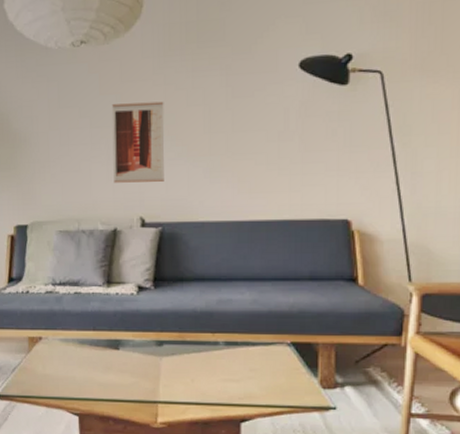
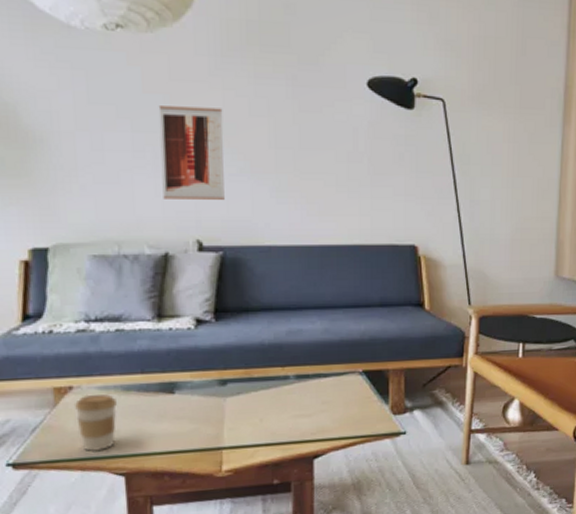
coffee cup: none [42,344,74,392] -> present [73,394,117,451]

